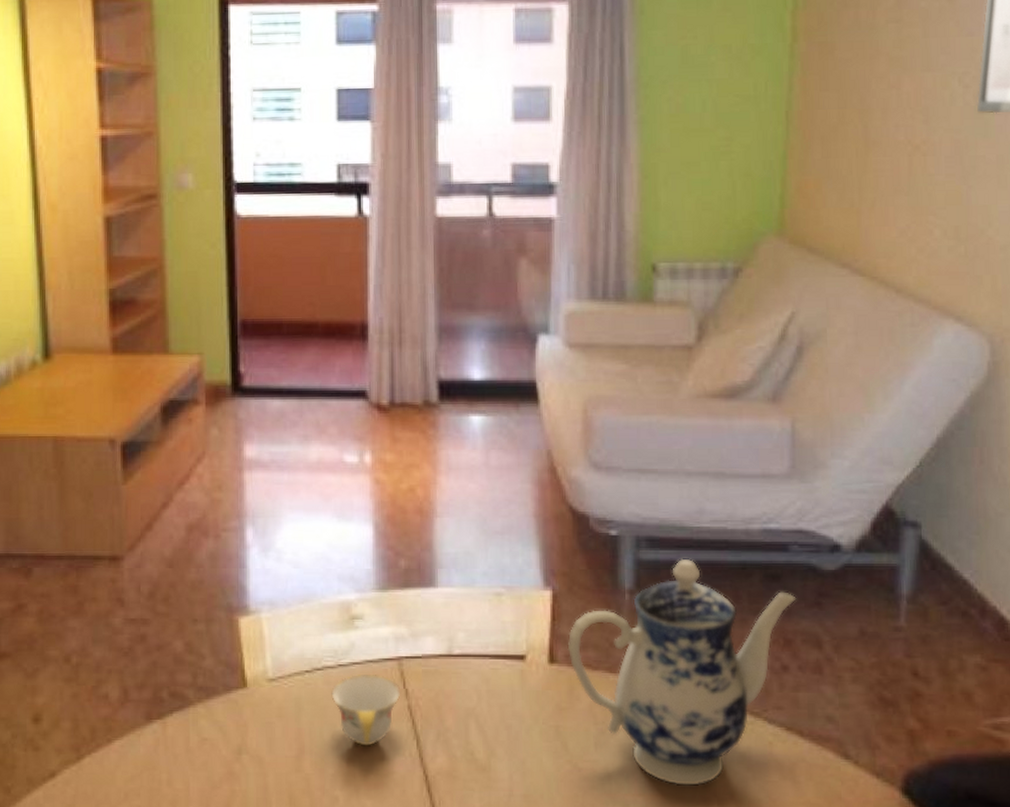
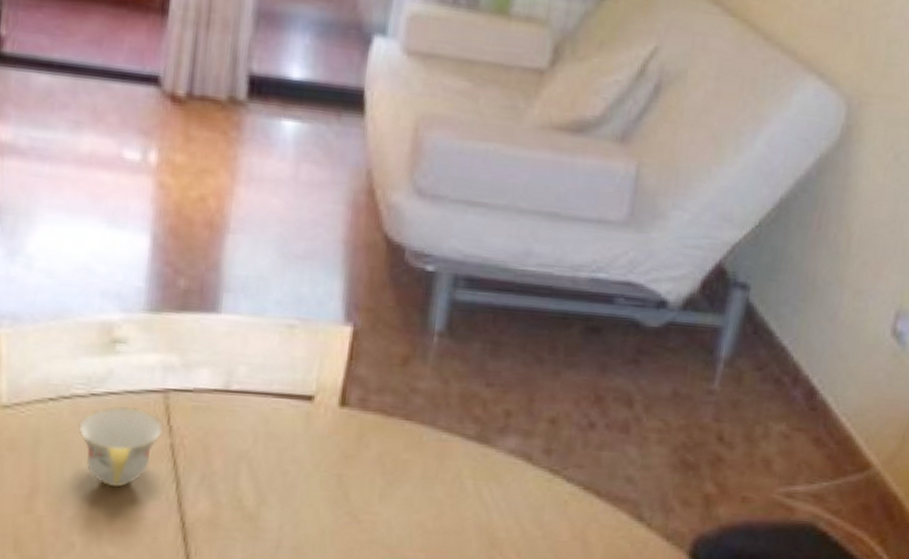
teapot: present [567,558,797,786] -> none [362,302,615,543]

